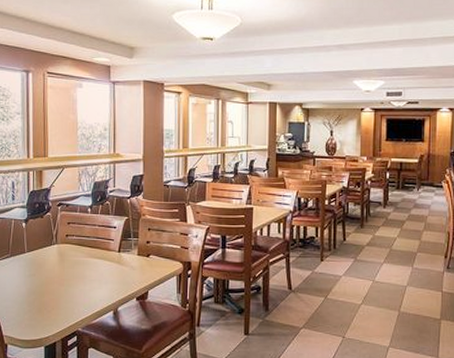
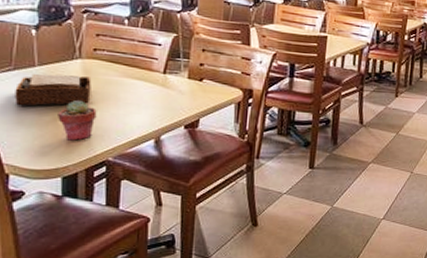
napkin holder: none [11,258,65,287] -> present [15,73,92,107]
potted succulent: none [41,280,69,314] -> present [58,101,97,141]

